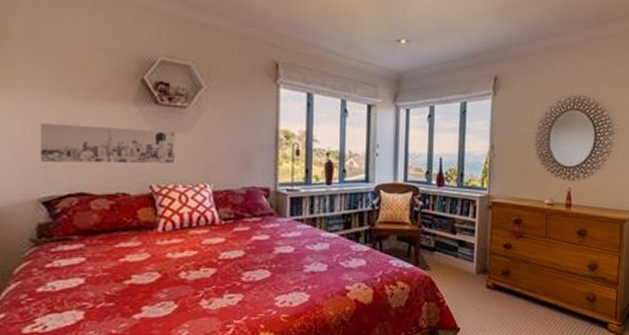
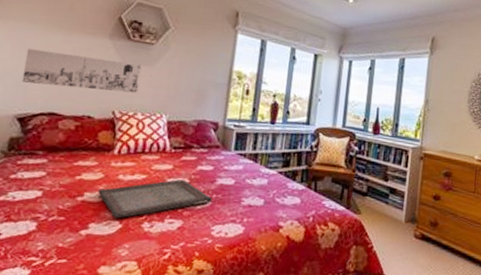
serving tray: none [147,251,271,299] -> present [98,179,212,219]

